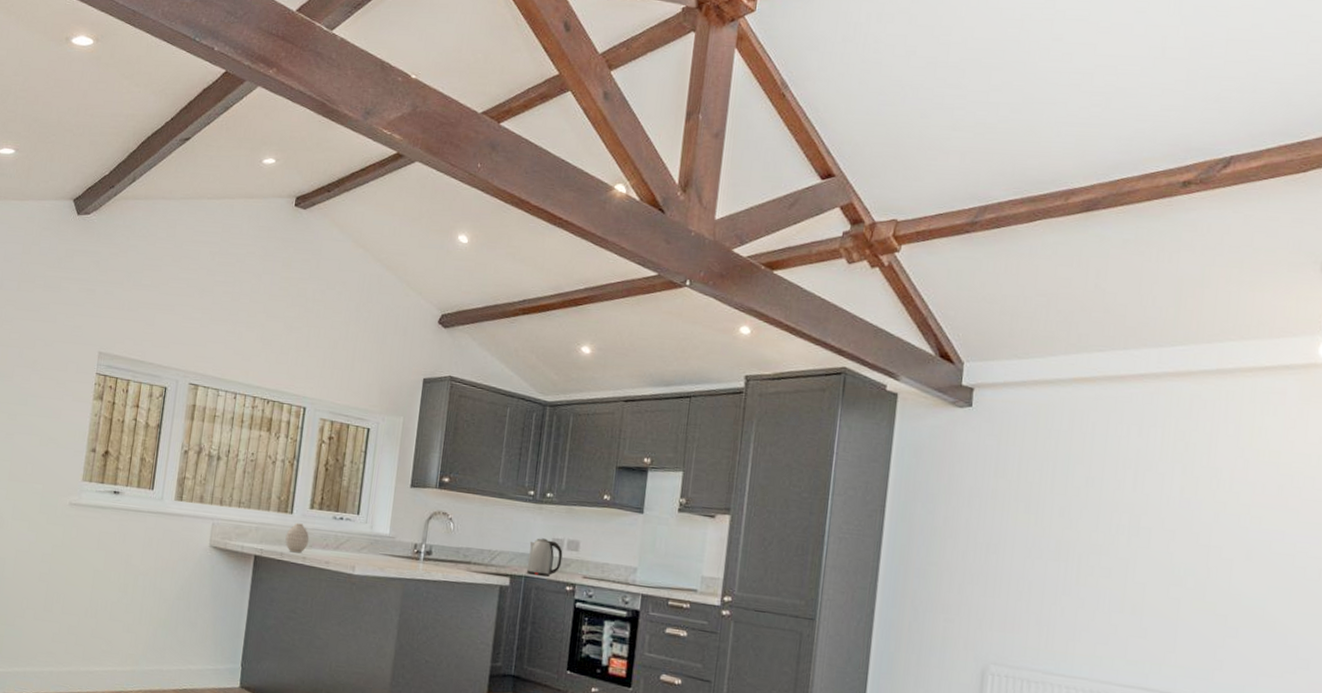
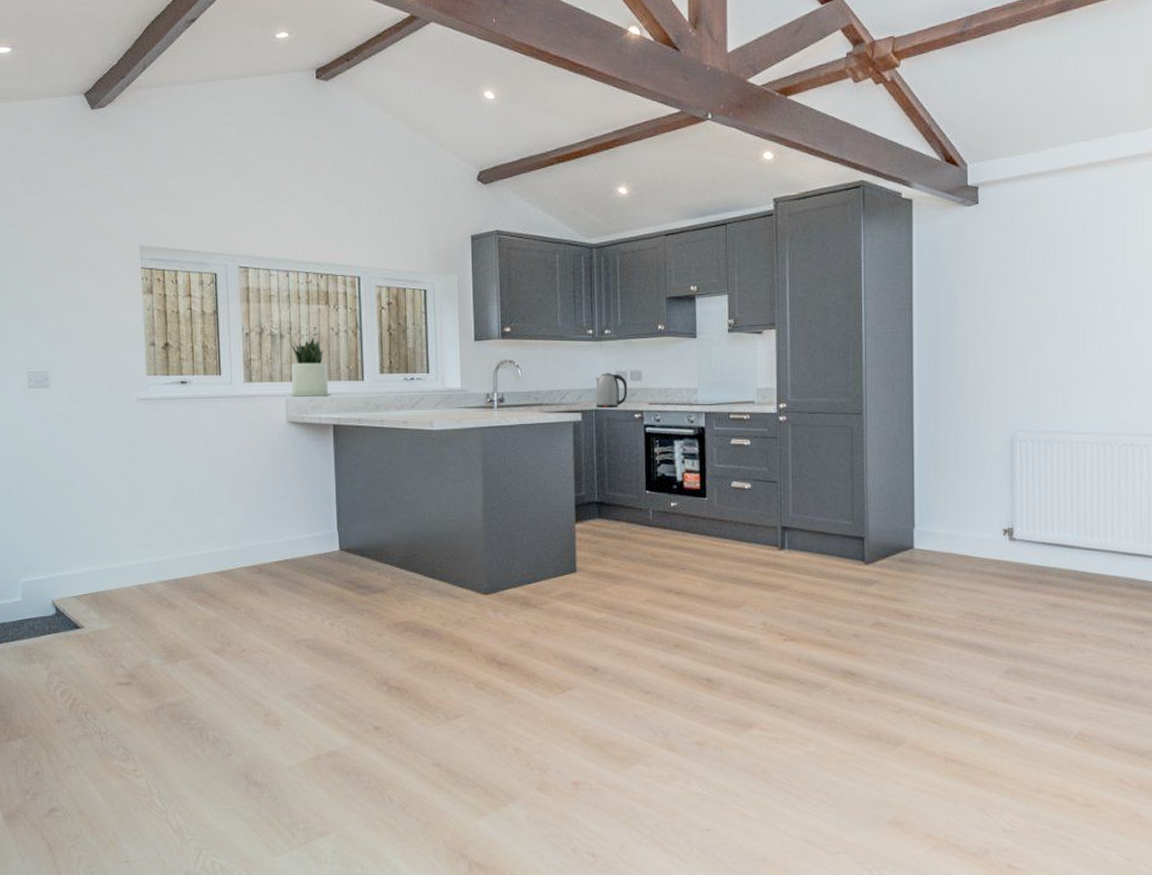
planter: none [216,462,259,527] -> present [289,338,332,398]
vase: present [285,523,310,554] -> none [361,389,384,417]

